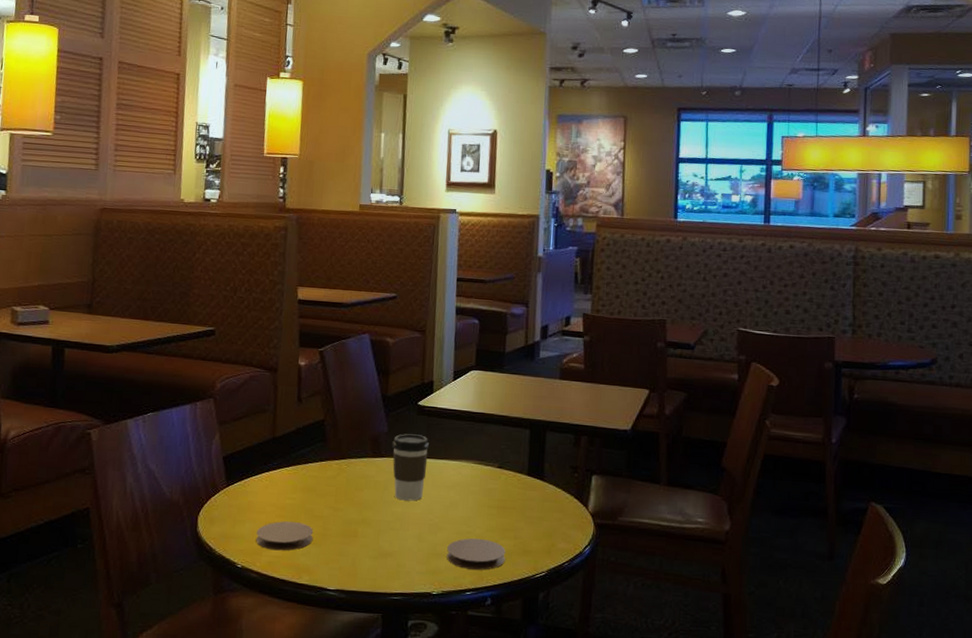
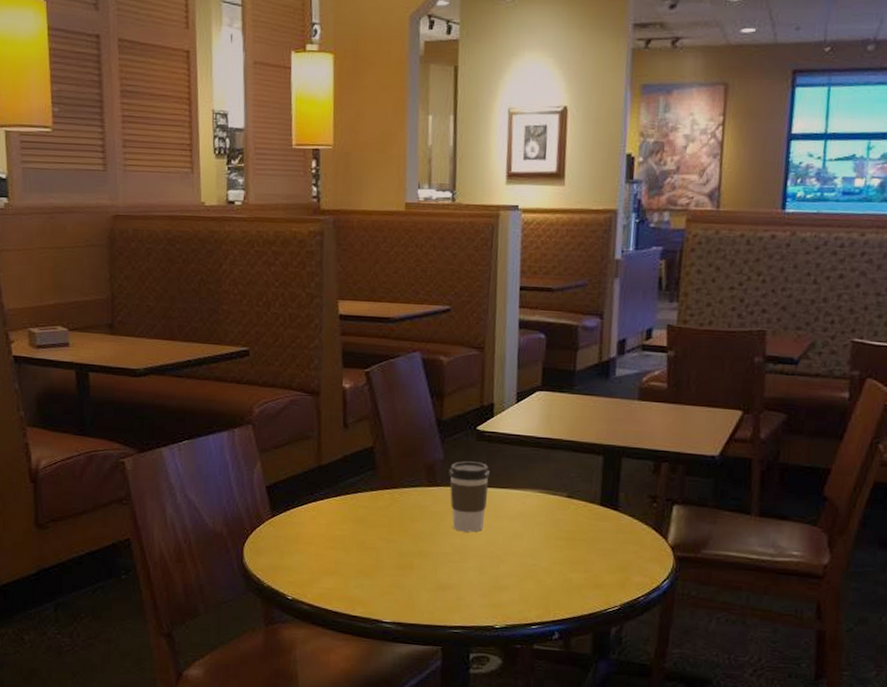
coaster: present [256,521,314,551] -> none [306,552,367,583]
coaster: present [446,538,506,570] -> none [510,571,575,604]

